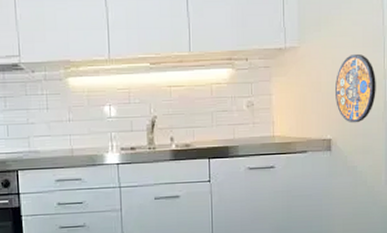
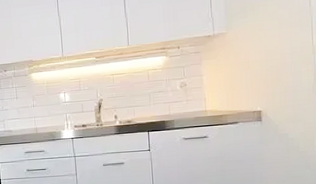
manhole cover: present [336,53,376,123] -> none [263,33,305,96]

